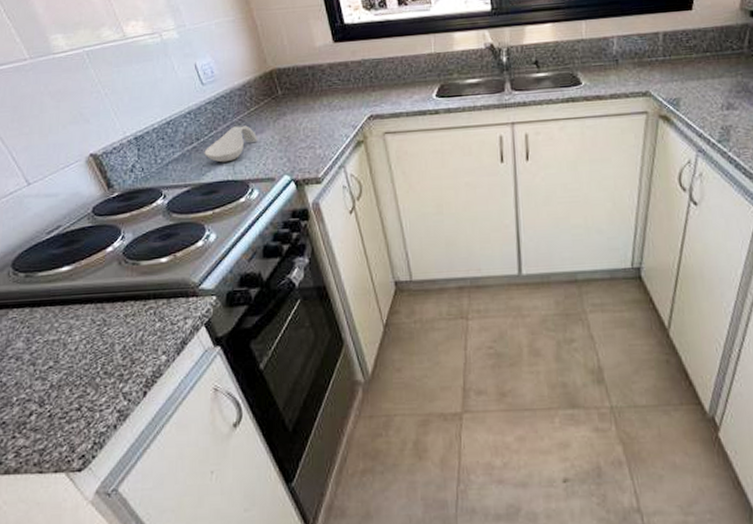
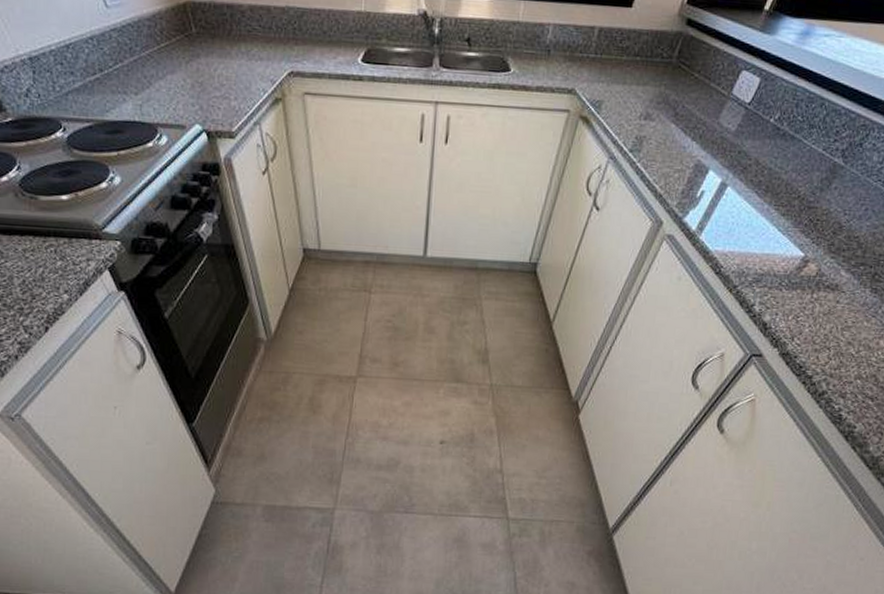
spoon rest: present [204,125,258,163] -> none [108,61,169,101]

